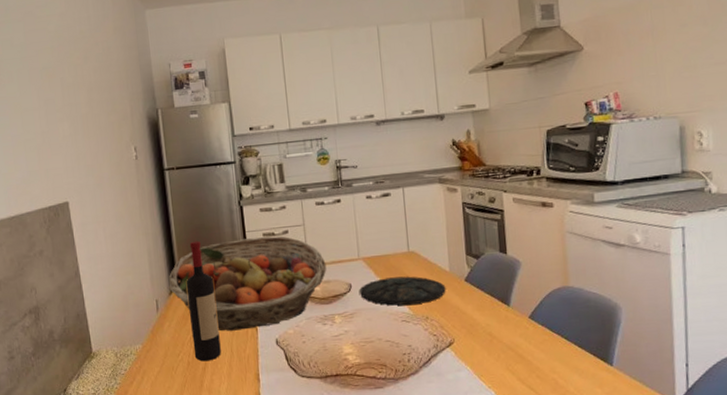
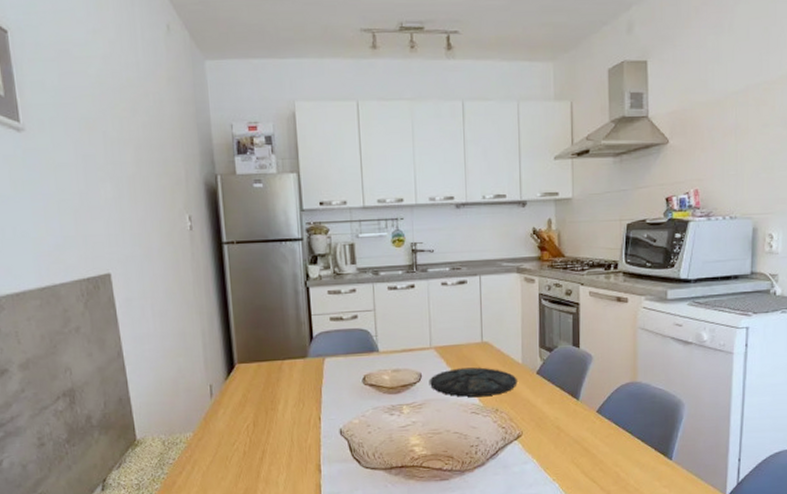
fruit basket: present [169,236,327,331] -> none [225,321,397,420]
wine bottle: present [186,240,221,362] -> none [244,322,281,451]

